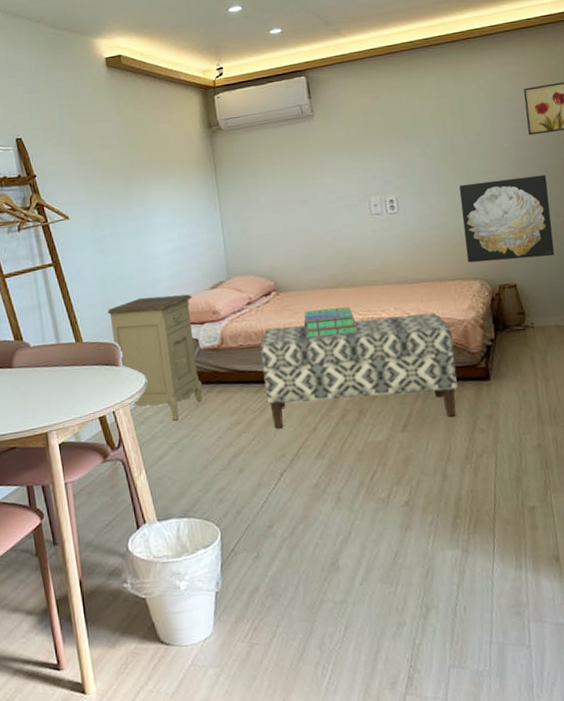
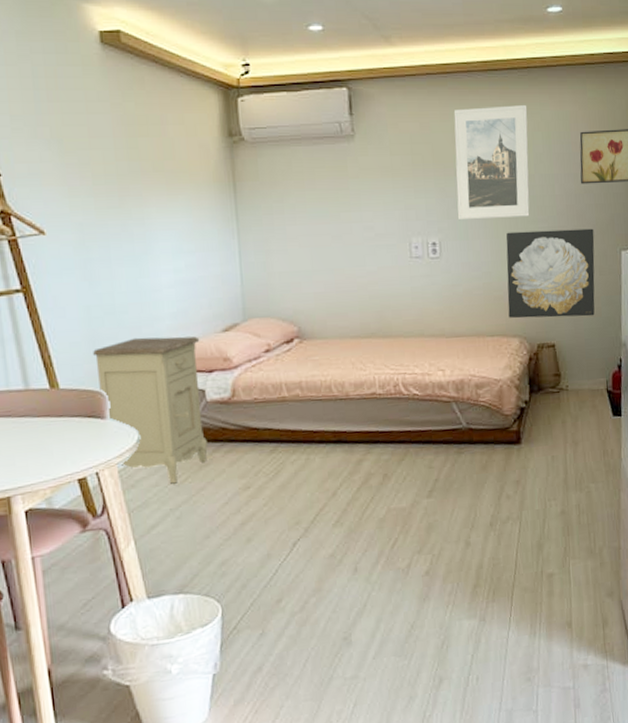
bench: present [260,312,458,429] -> none [277,370,488,494]
stack of books: present [303,307,358,339] -> none [328,360,388,394]
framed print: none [401,70,481,179] -> present [453,104,530,221]

